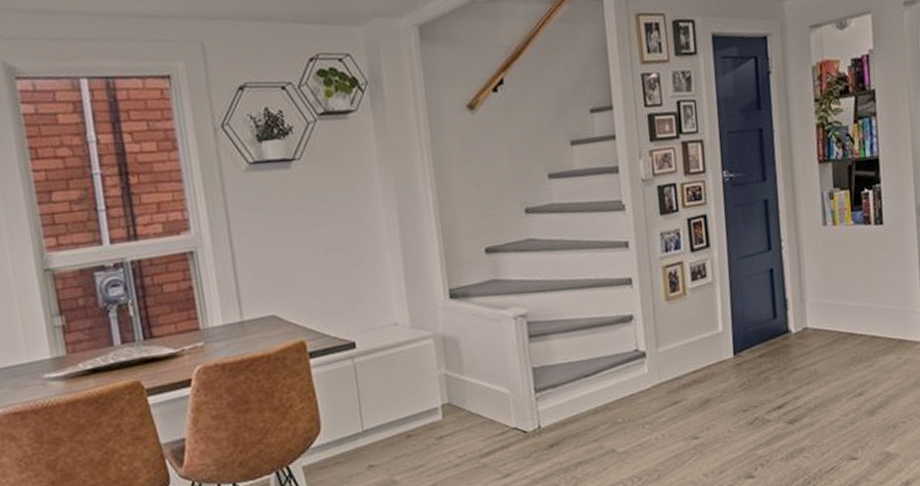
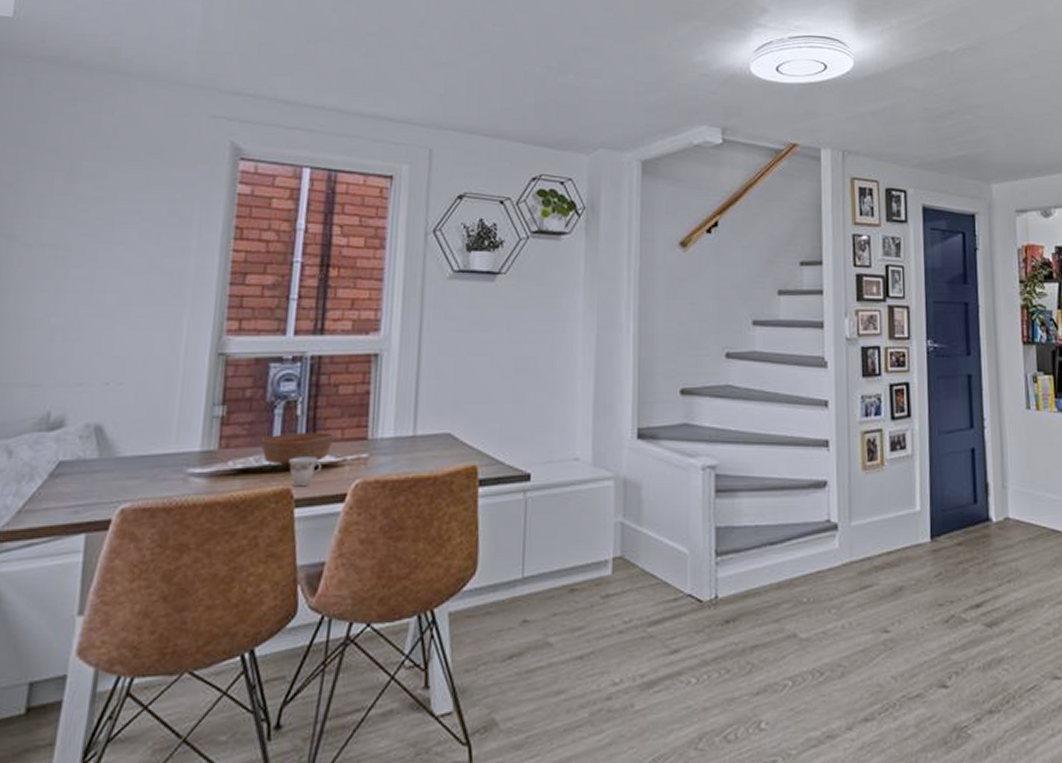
bowl: none [102,328,170,364] -> present [260,433,336,468]
teacup: none [132,350,163,379] -> present [288,457,321,487]

